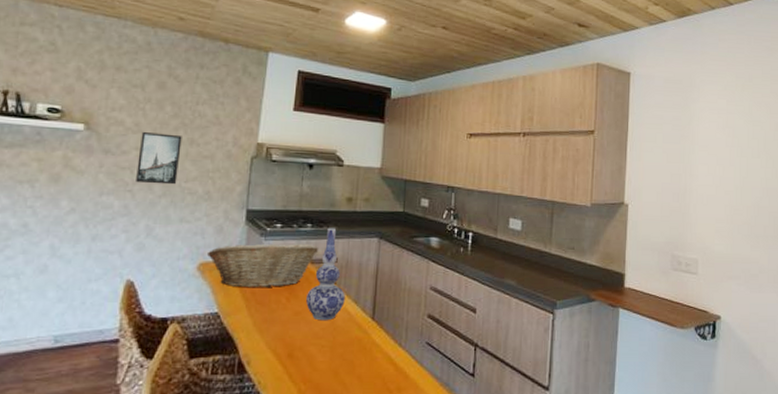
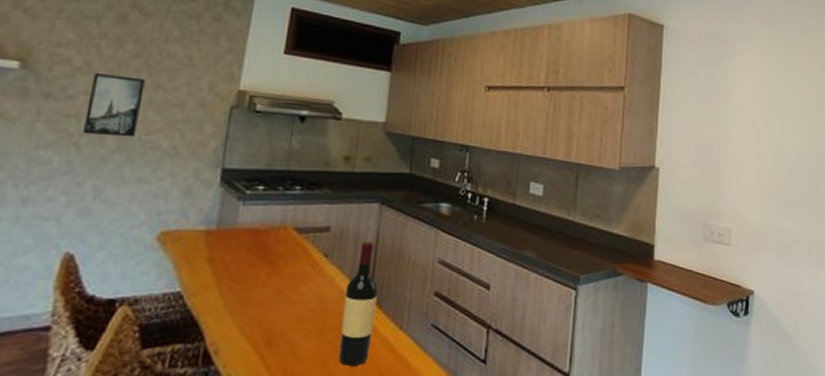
fruit basket: present [206,242,318,288] -> none [169,207,308,263]
vase: present [306,228,345,321] -> none [290,191,338,301]
wine bottle: none [349,270,379,376] -> present [339,241,378,366]

